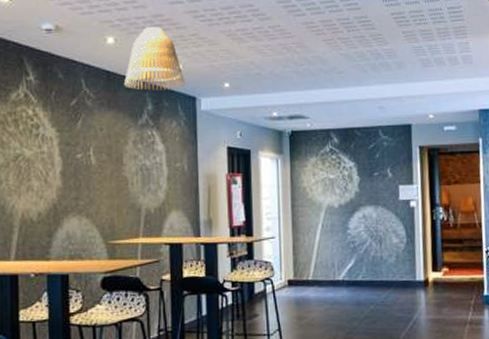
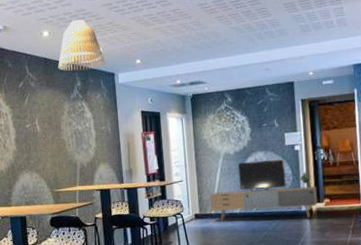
media console: none [307,217,435,290] -> present [210,159,318,221]

